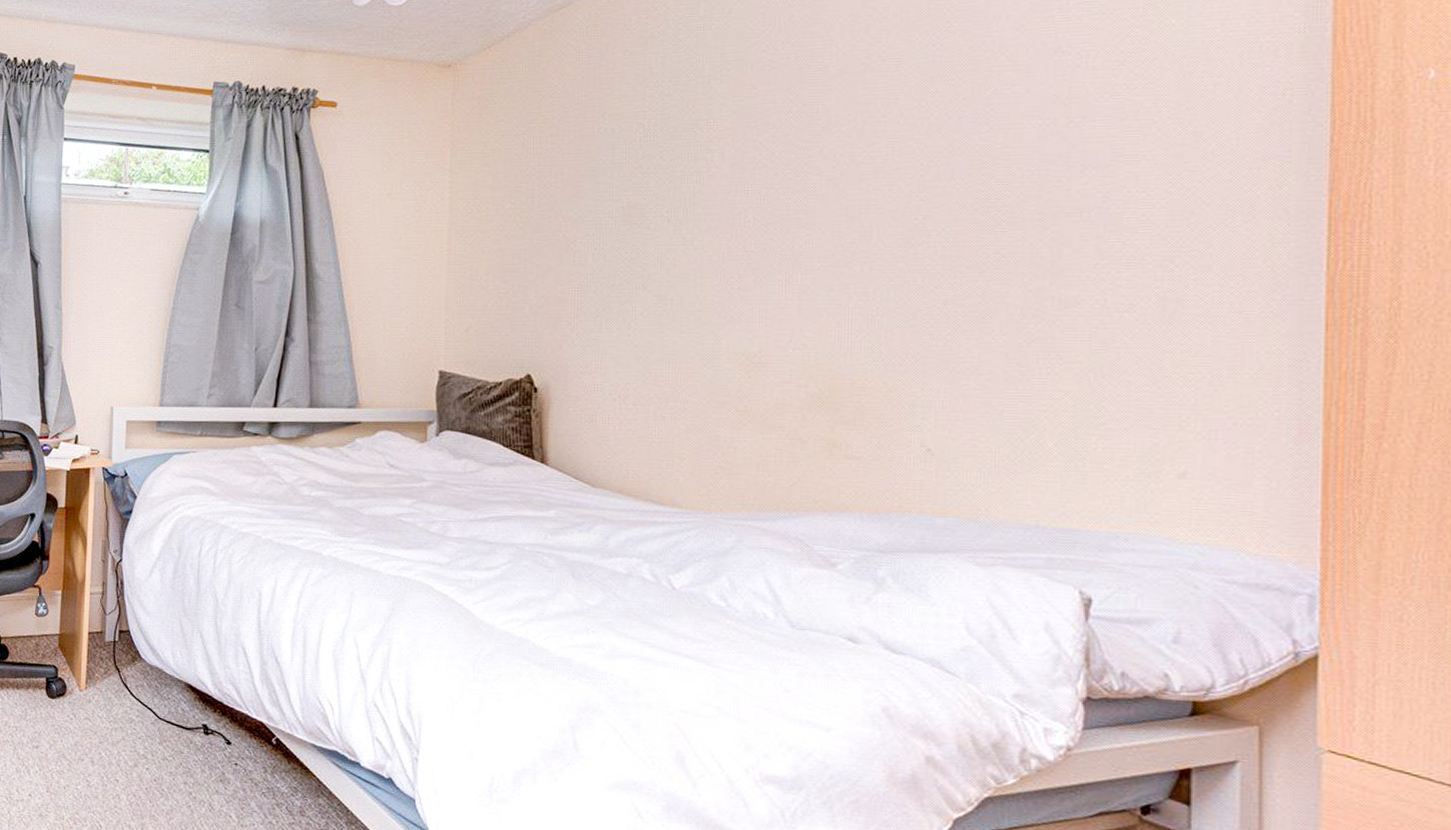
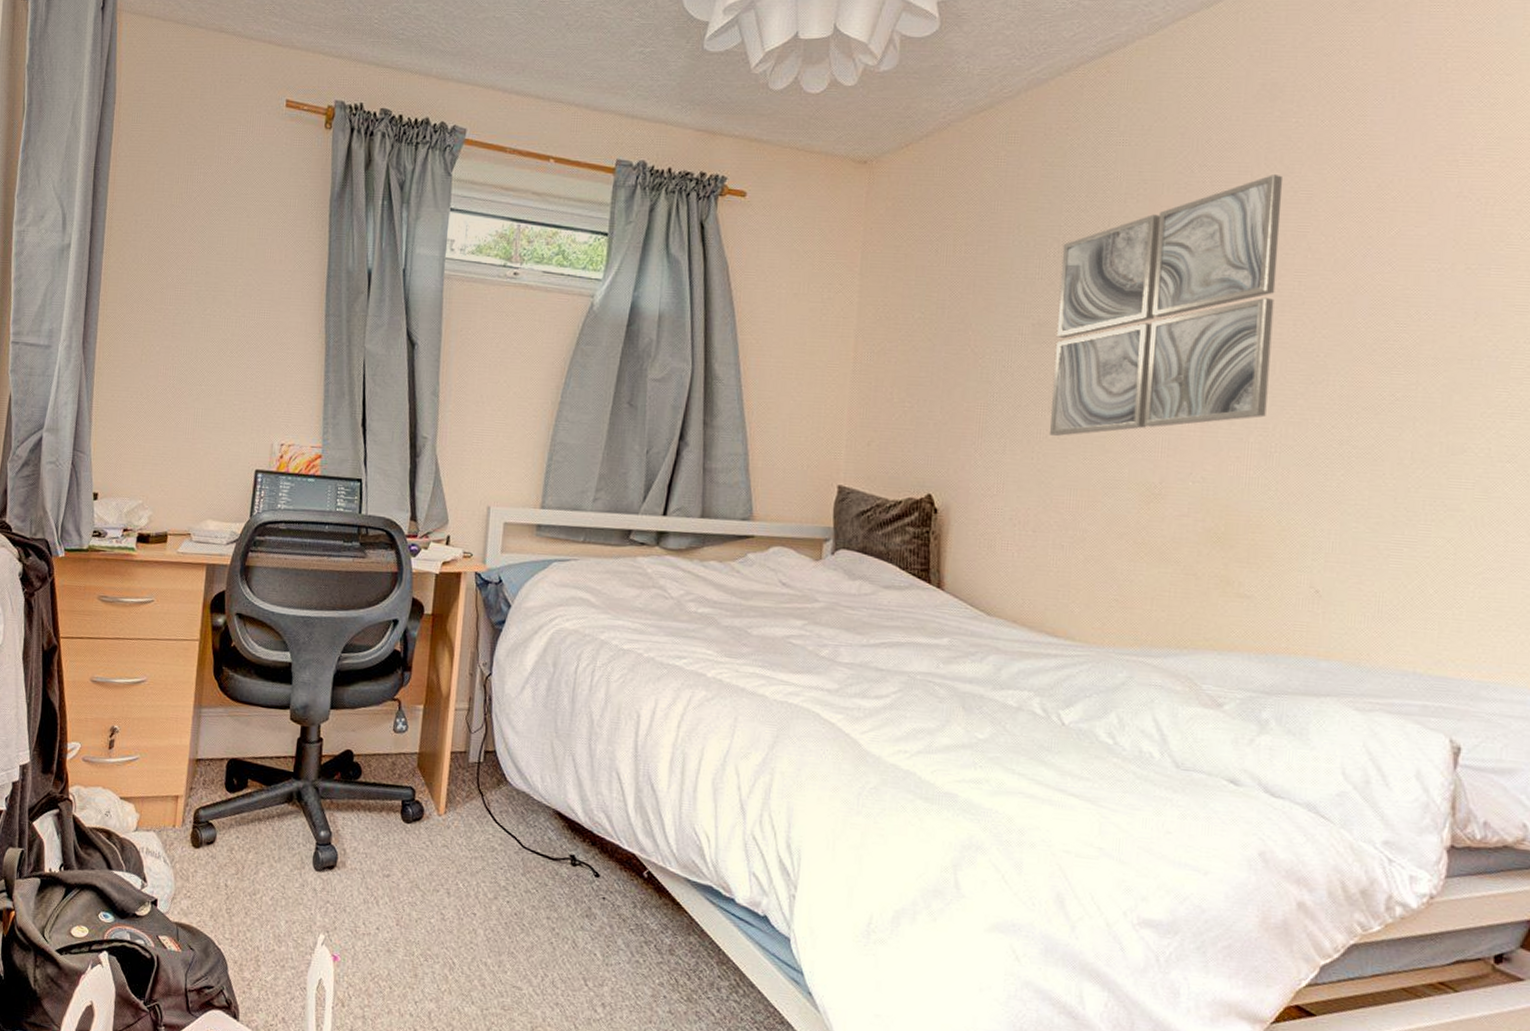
wall art: none [644,45,870,312] -> present [1050,175,1282,436]

